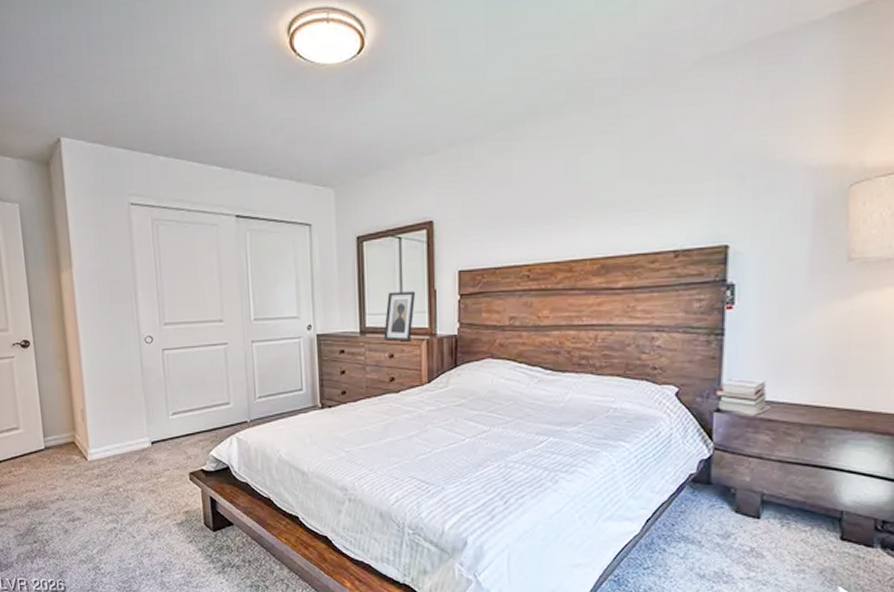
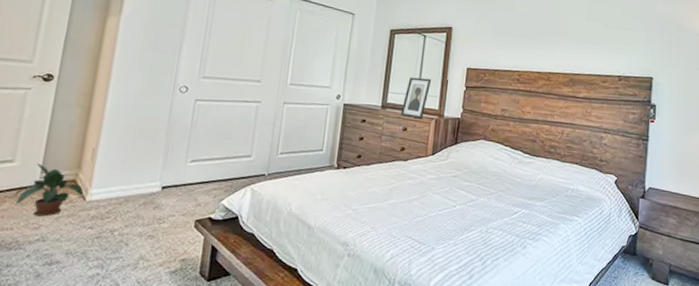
potted plant: none [28,428,83,478] -> present [14,163,83,217]
books: present [715,376,772,417] -> none [641,172,677,204]

